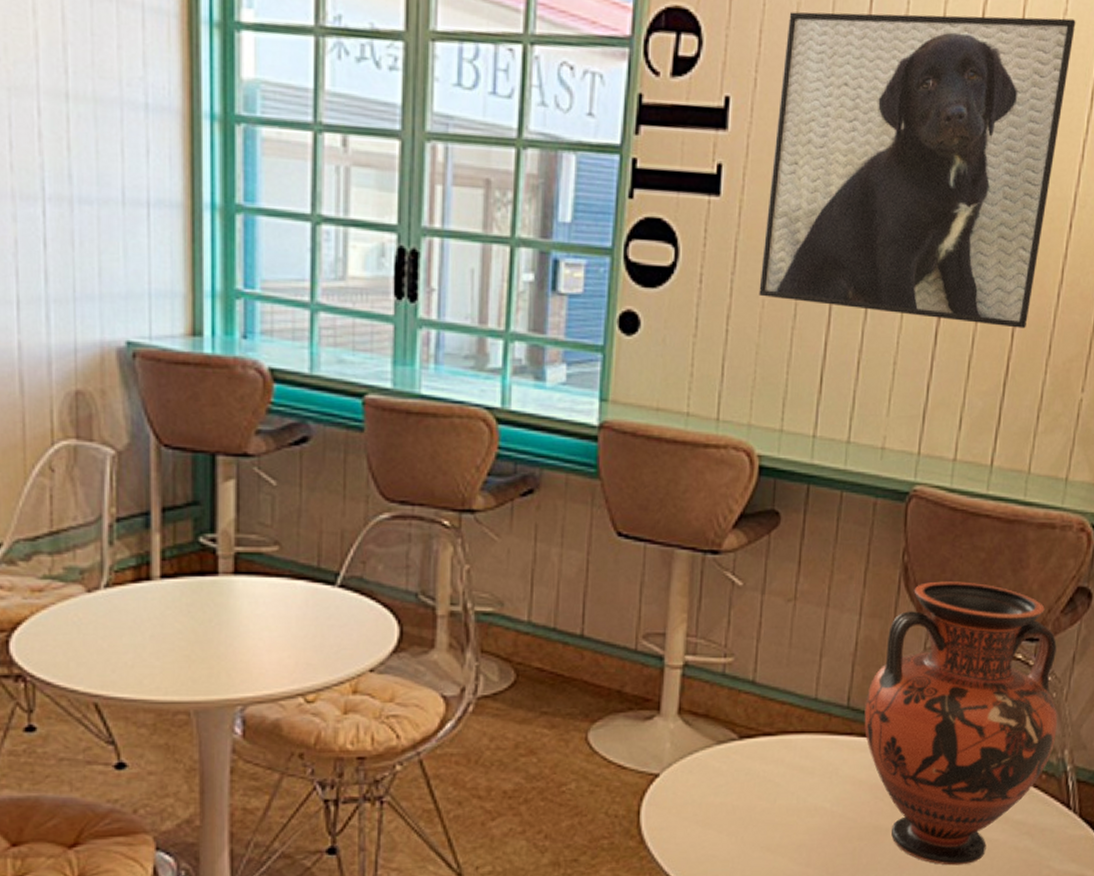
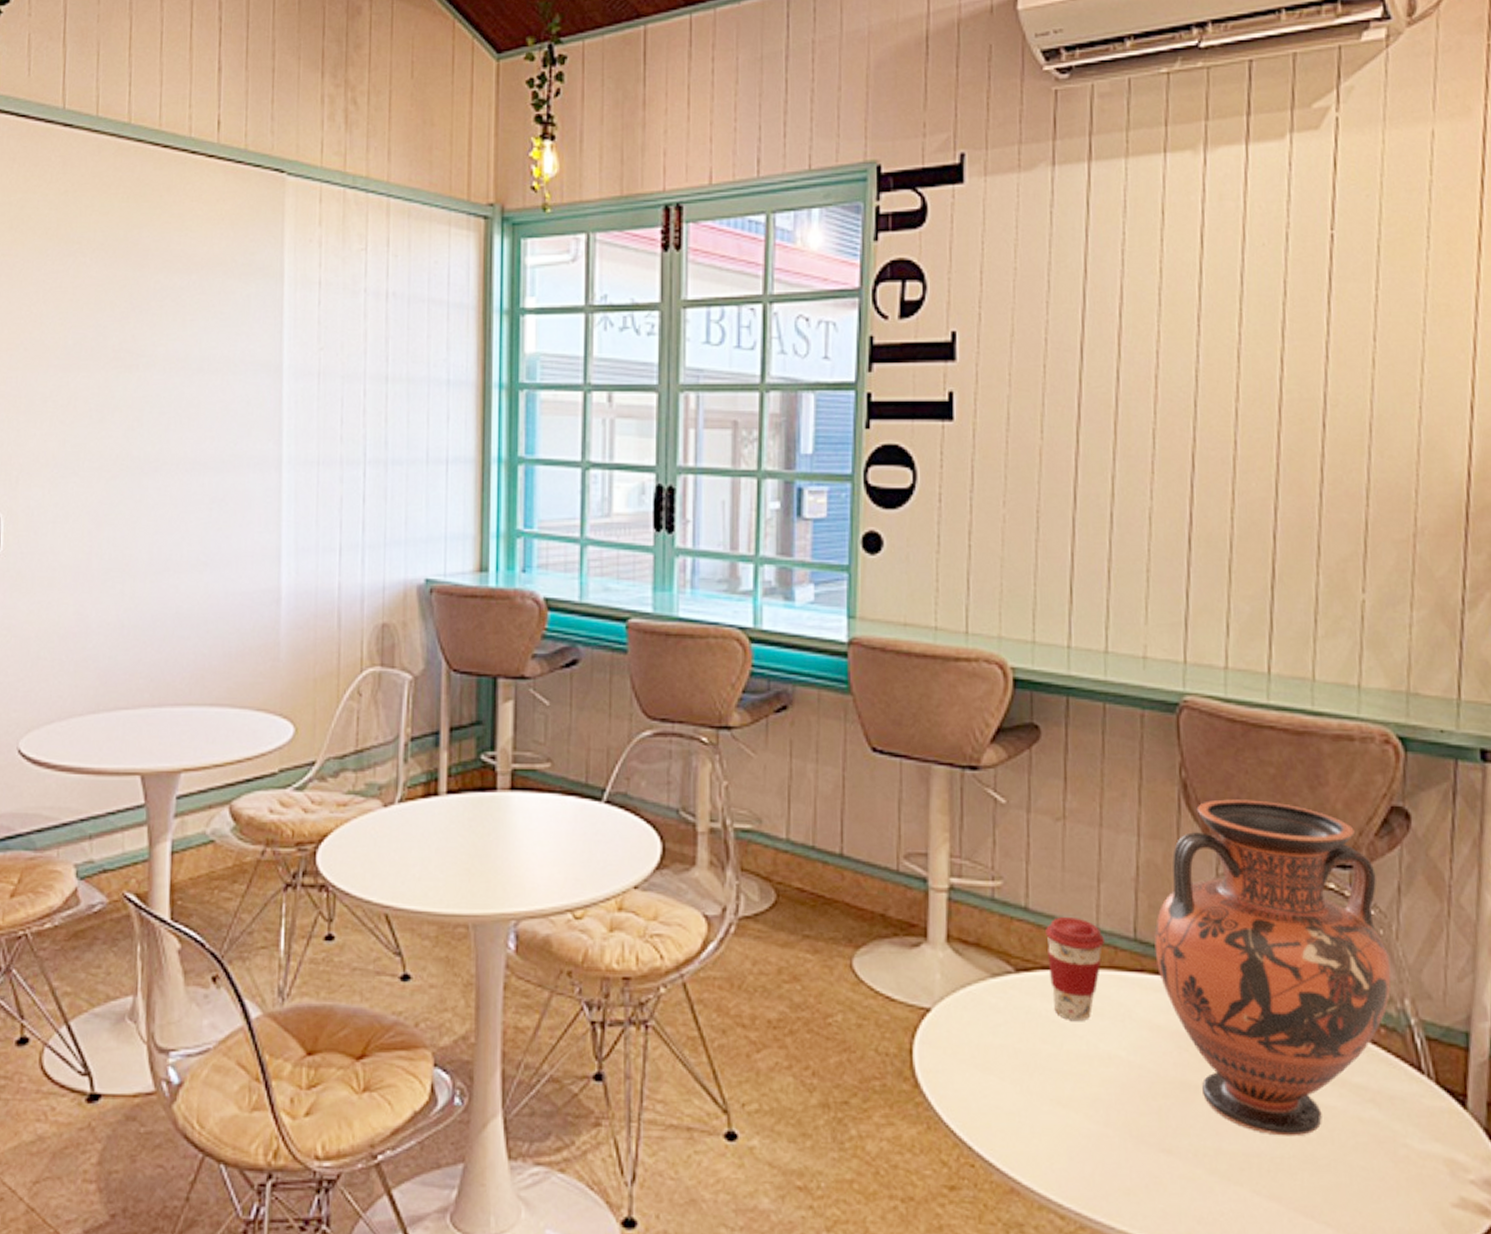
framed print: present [758,11,1076,329] -> none [998,231,1301,530]
coffee cup: none [769,689,821,779] -> present [1046,917,1104,1021]

